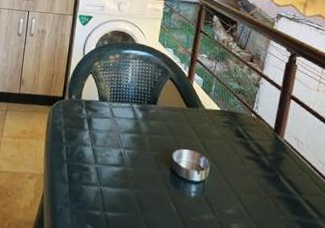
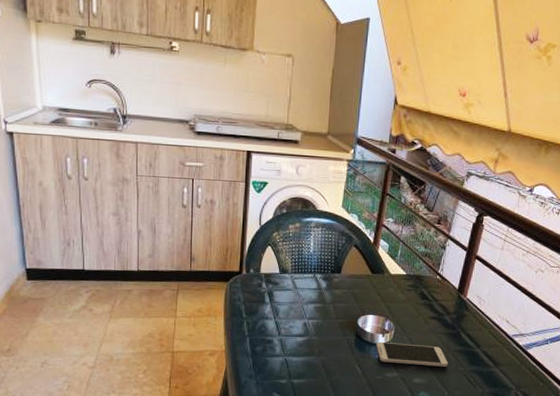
smartphone: none [191,178,268,214] -> present [376,341,448,367]

